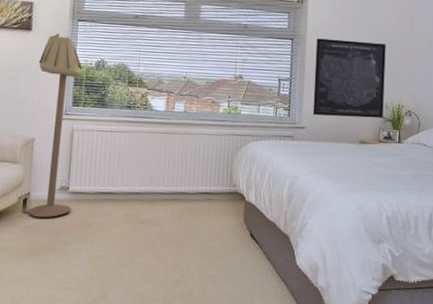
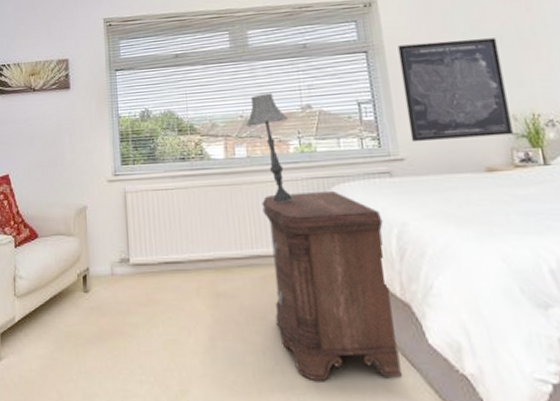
floor lamp: present [27,33,83,218] -> none [81,87,135,297]
nightstand: none [186,144,281,291] -> present [262,190,403,382]
table lamp: none [187,61,222,152] -> present [245,93,292,203]

